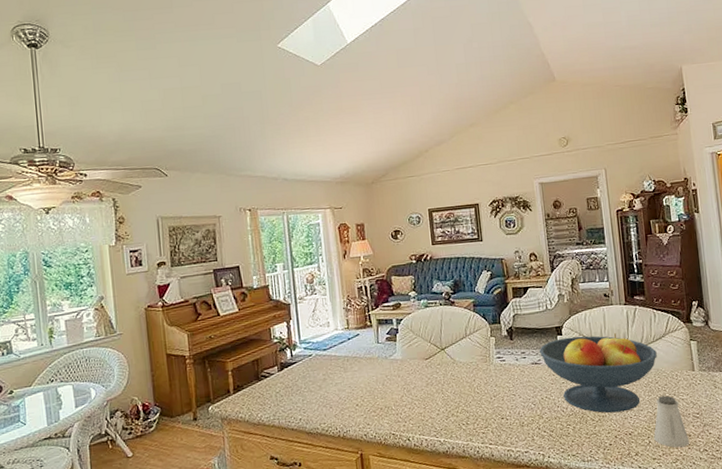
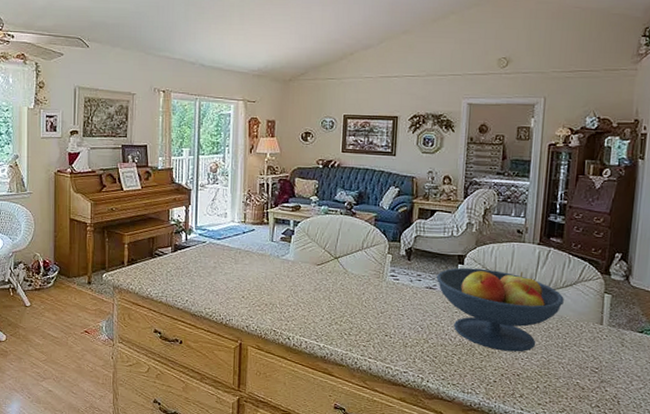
saltshaker: present [654,395,690,448] -> none [543,344,582,399]

